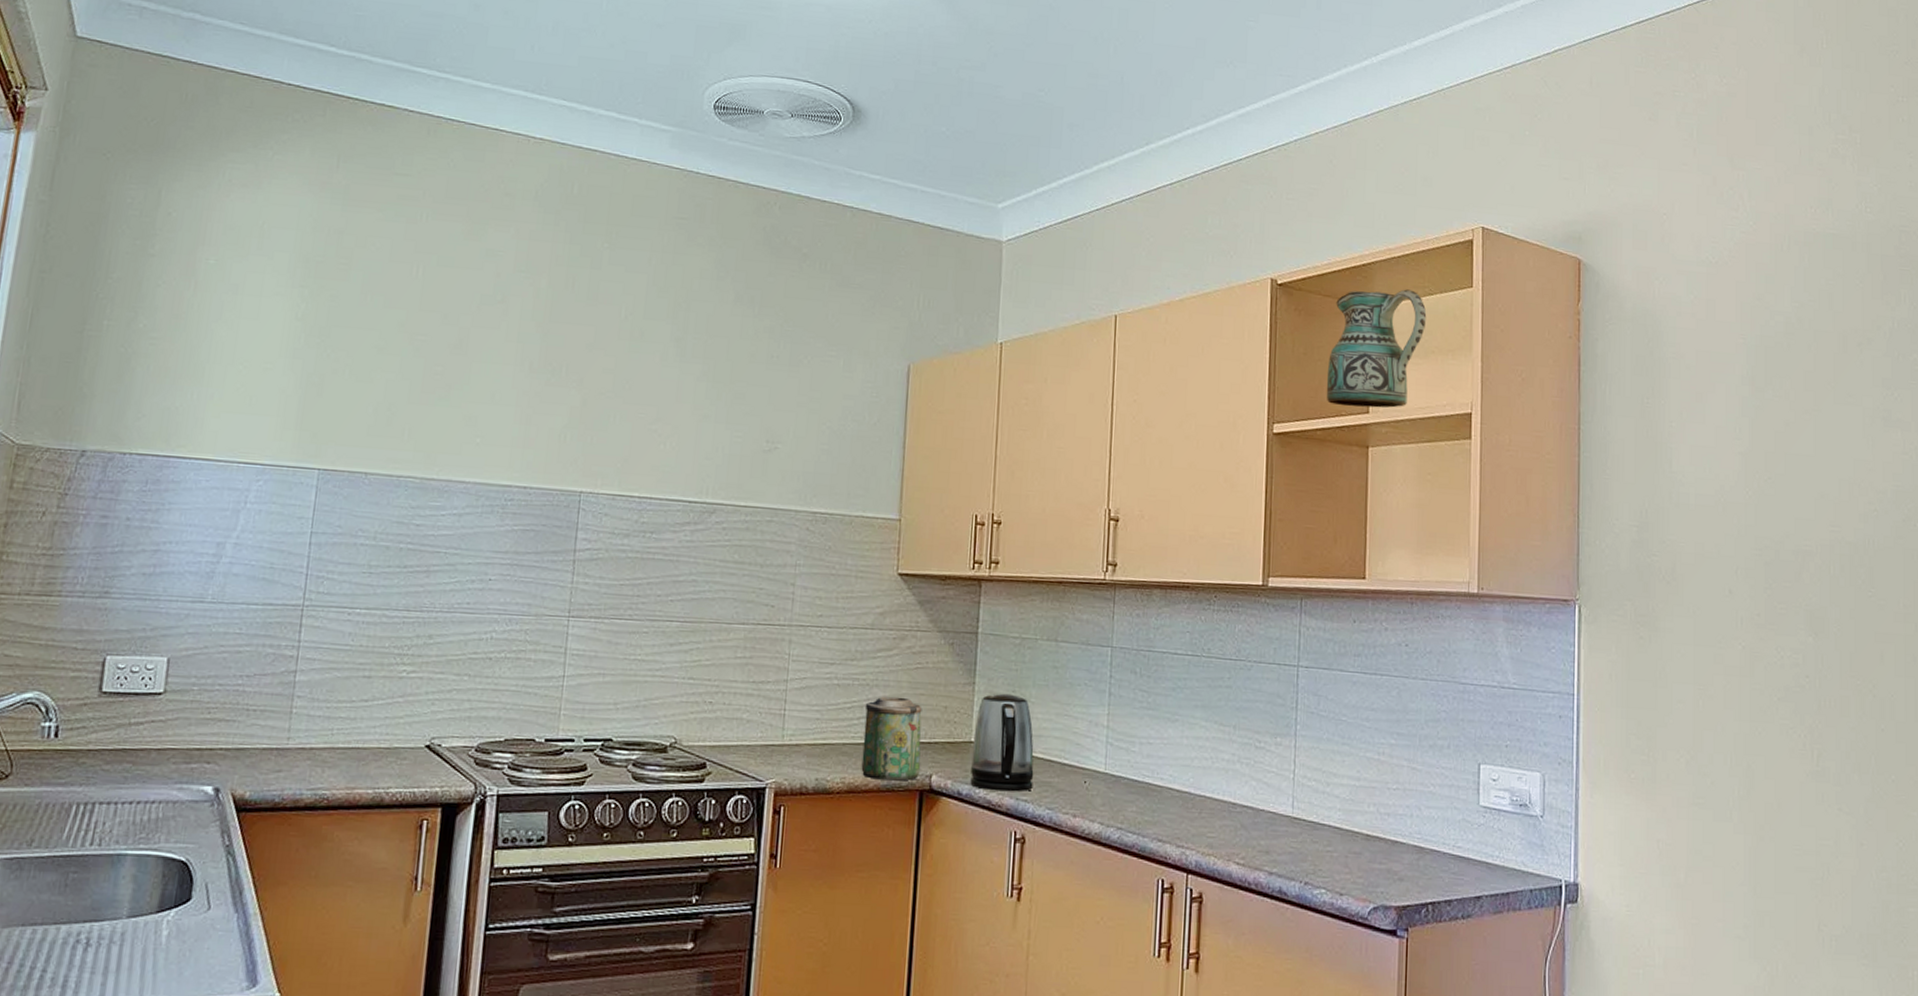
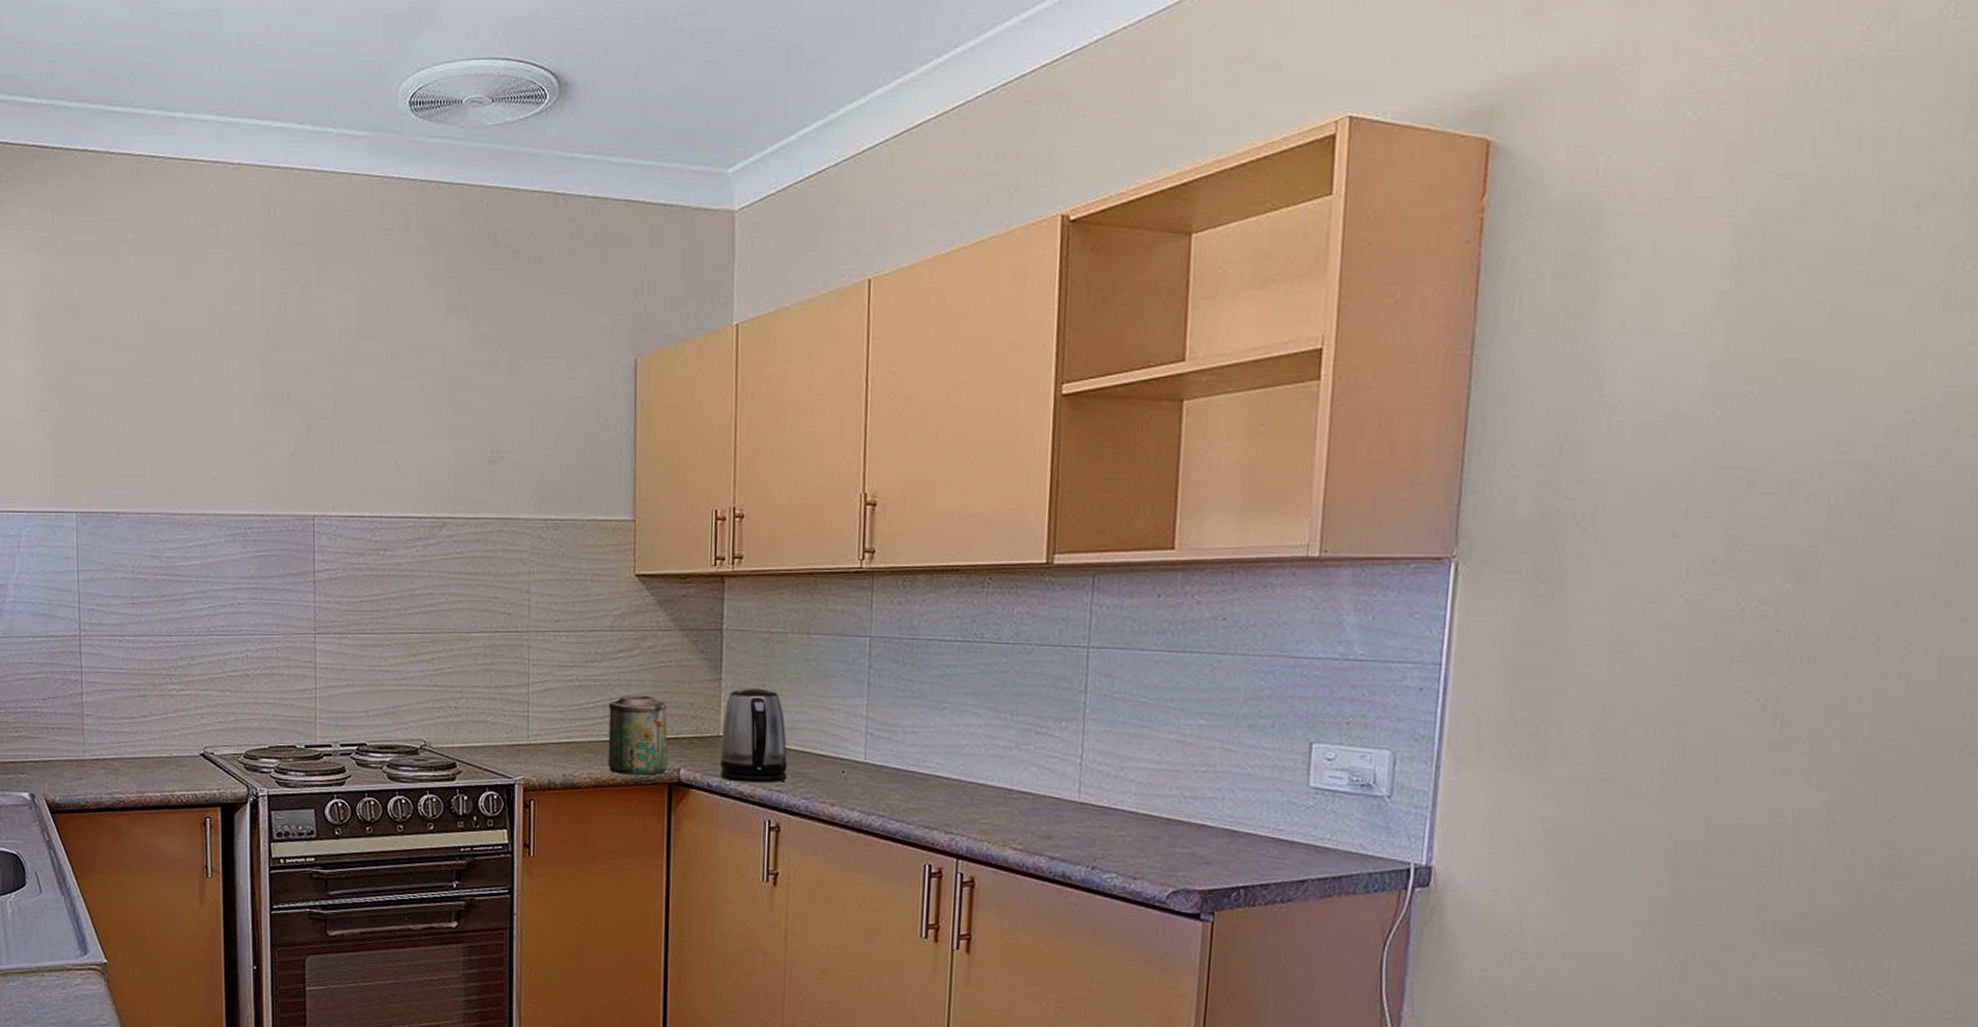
ceramic pitcher: present [1326,289,1427,408] -> none [1129,207,1267,356]

